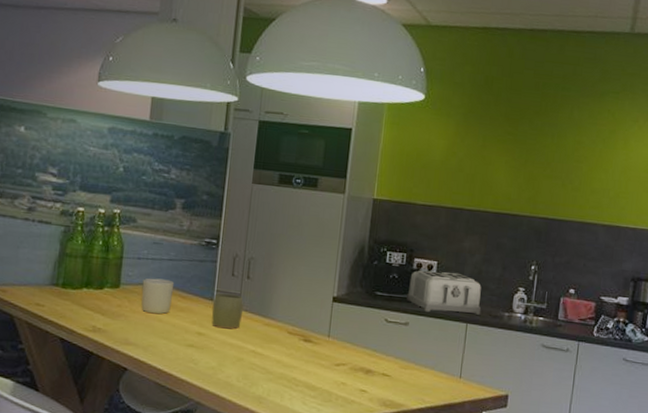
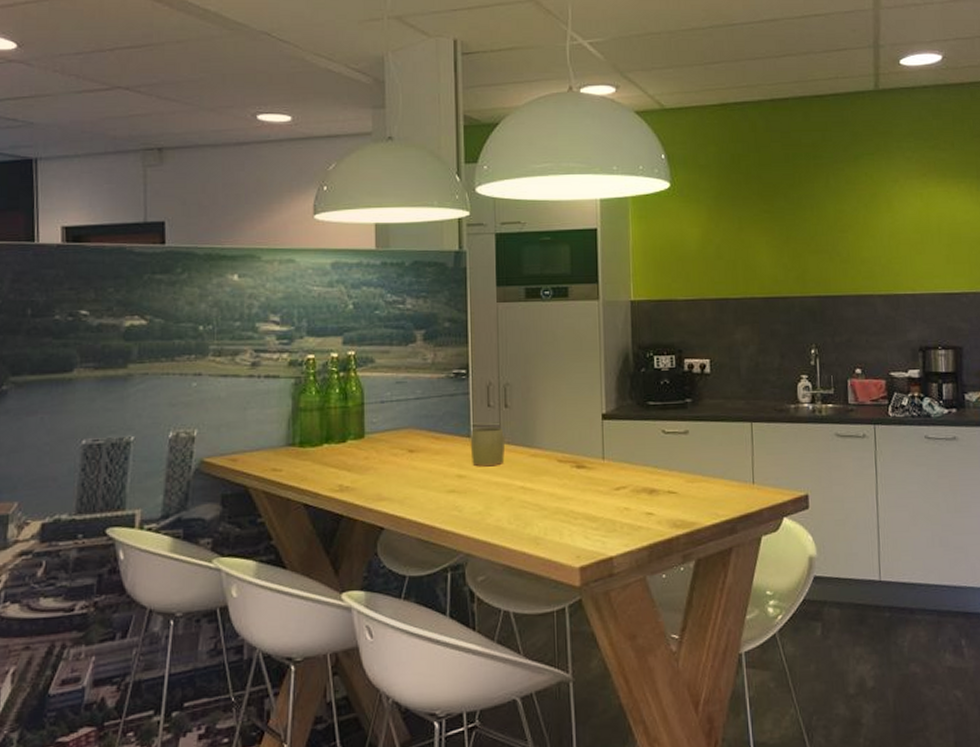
mug: present [141,278,175,315] -> none [389,421,425,462]
toaster: present [406,270,482,315] -> none [682,368,765,416]

